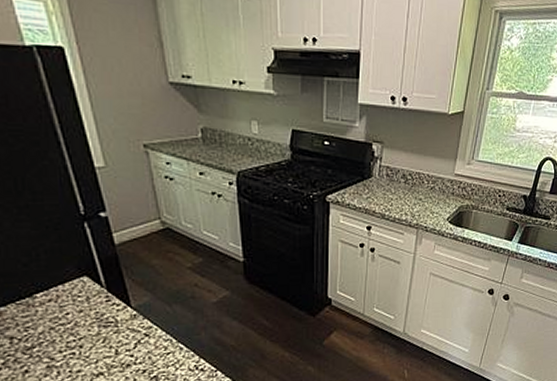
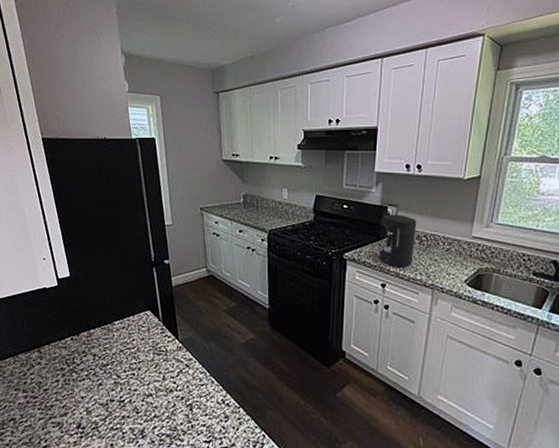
coffee maker: none [364,151,402,208] -> present [379,214,417,268]

